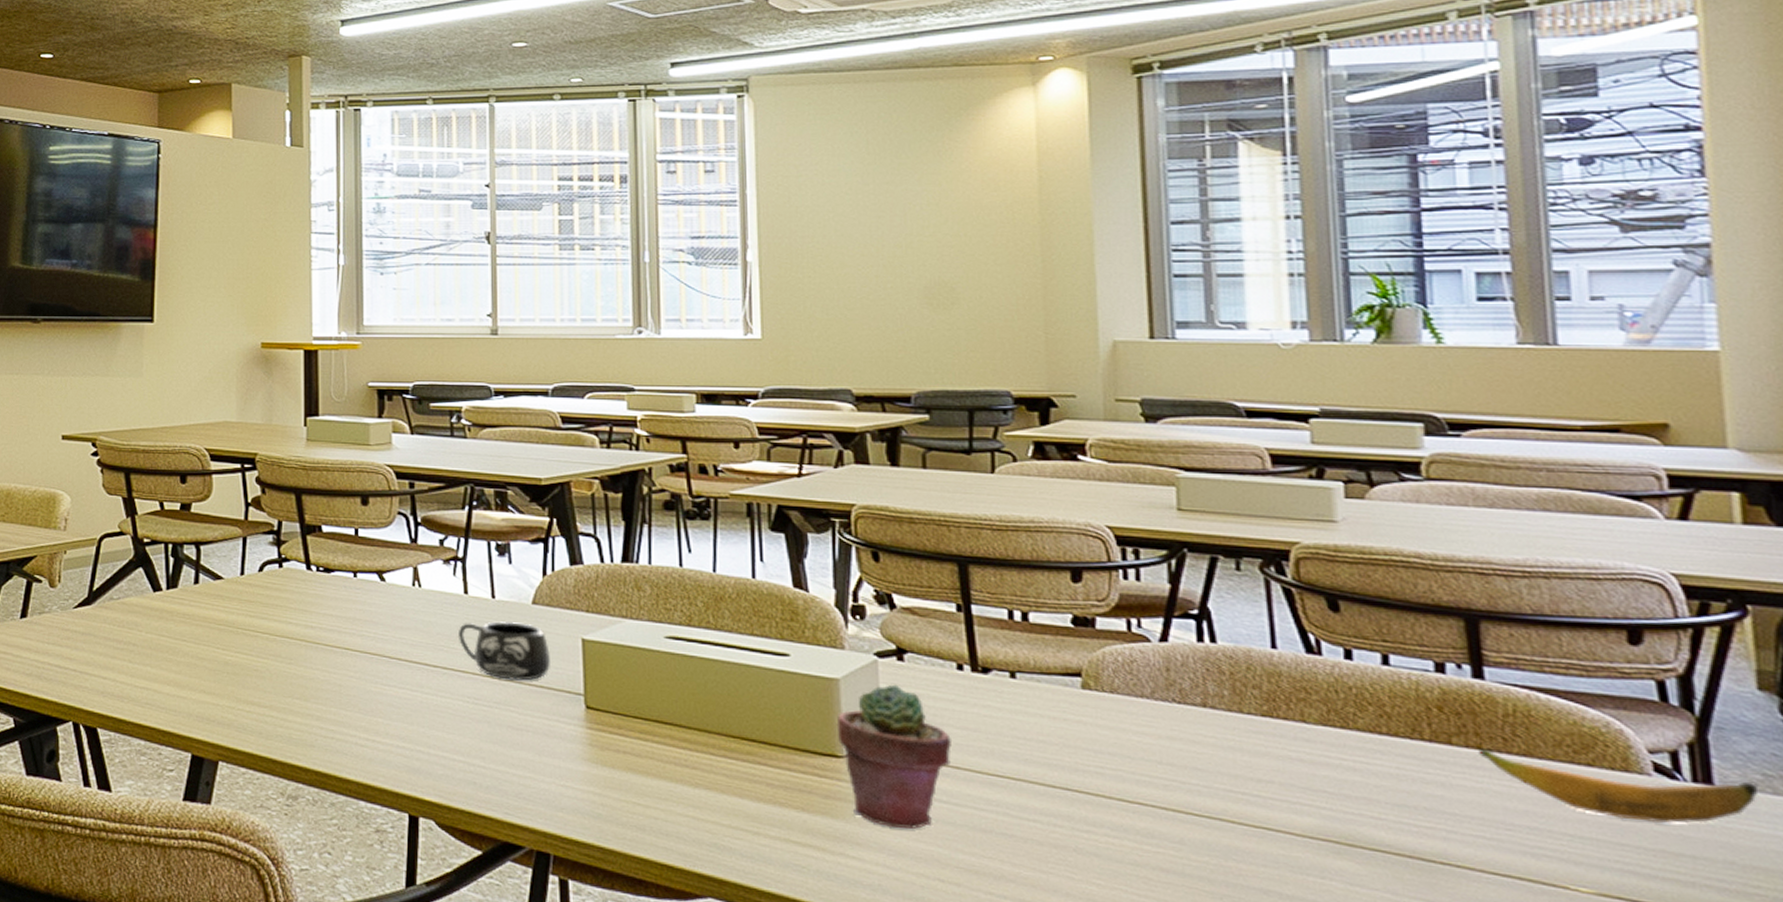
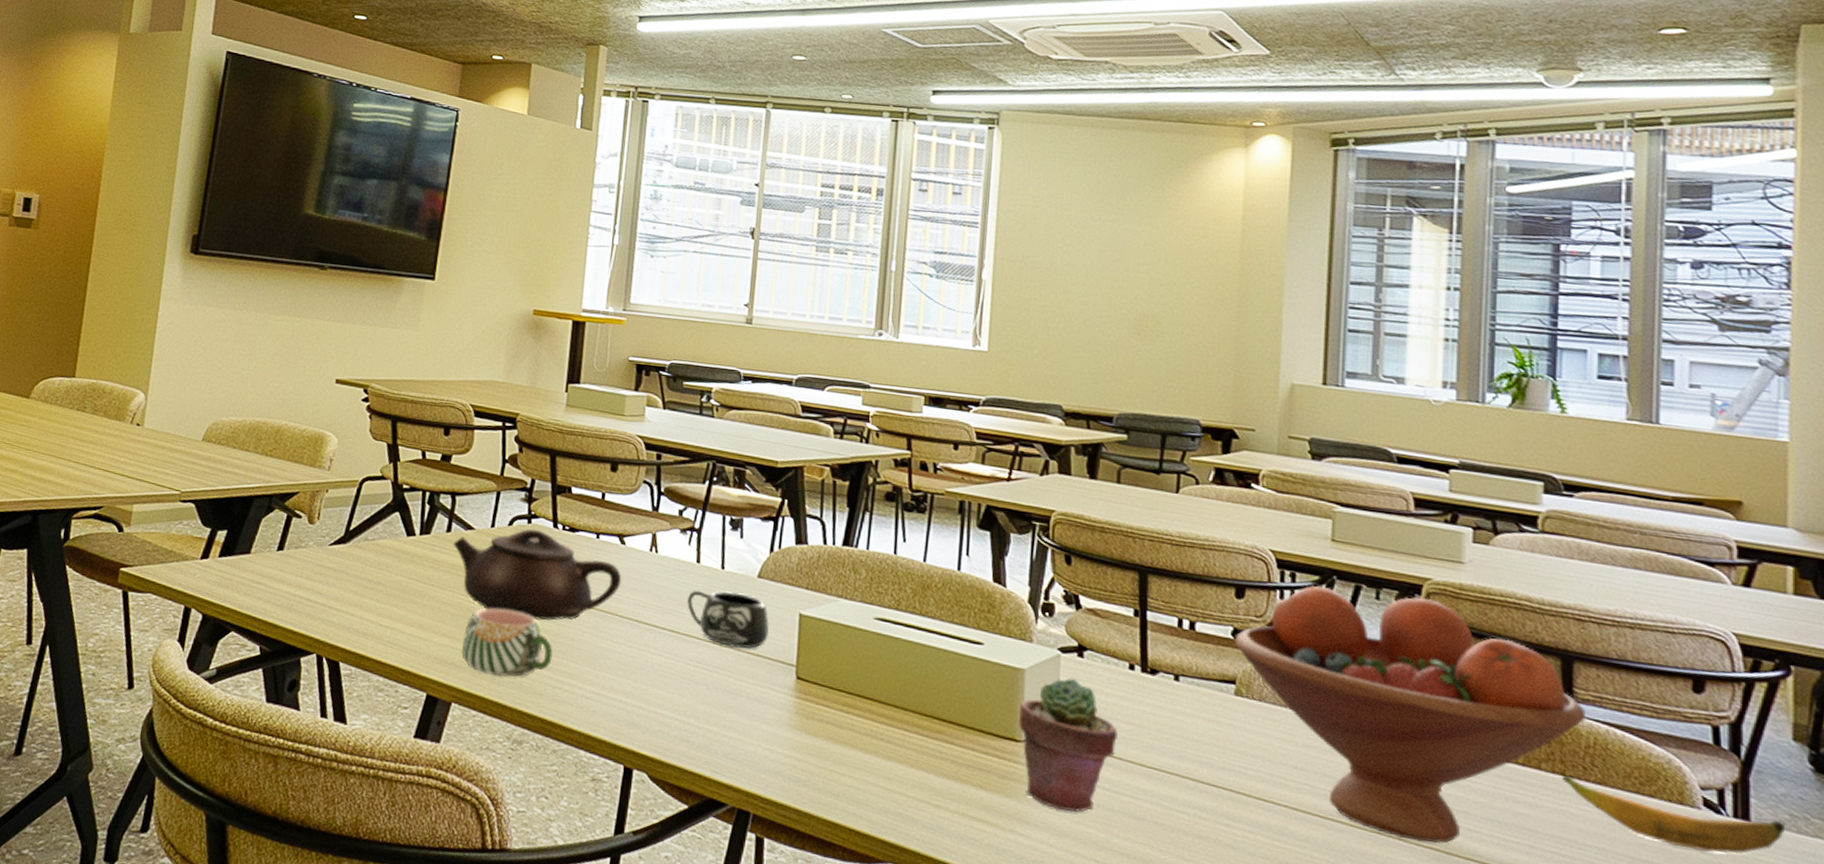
teapot: none [203,573,386,668] -> present [453,529,622,621]
mug: none [223,659,320,731] -> present [462,608,553,678]
fruit bowl: none [1075,562,1500,836] -> present [1234,586,1585,844]

